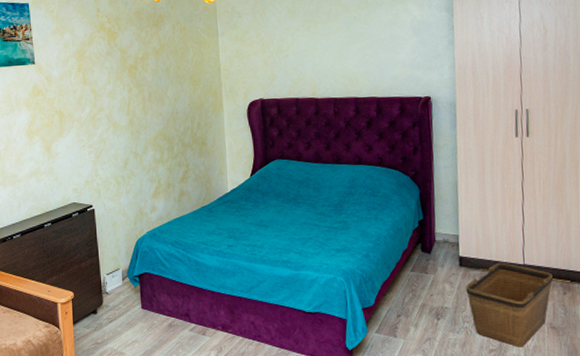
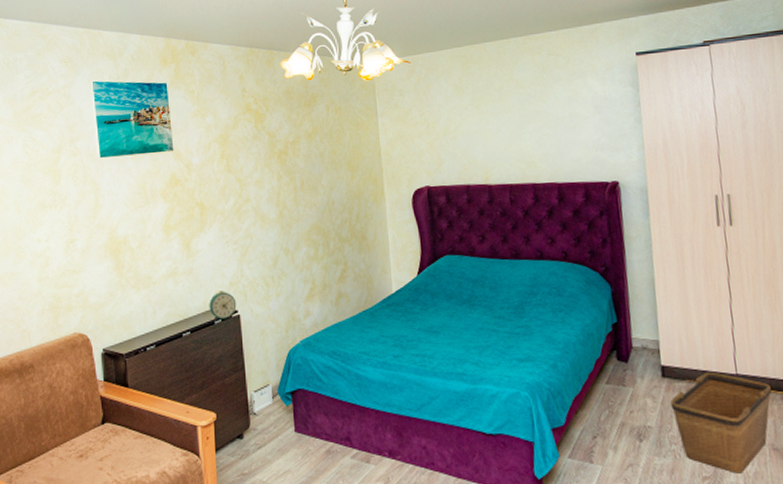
alarm clock: none [67,188,92,214] -> present [209,291,237,321]

